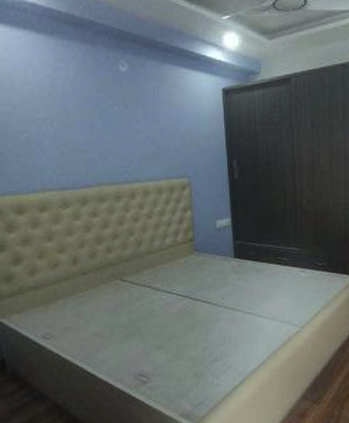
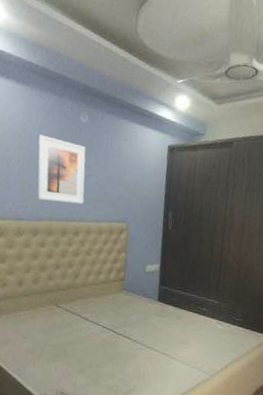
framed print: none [73,90,136,164] -> present [37,134,86,204]

